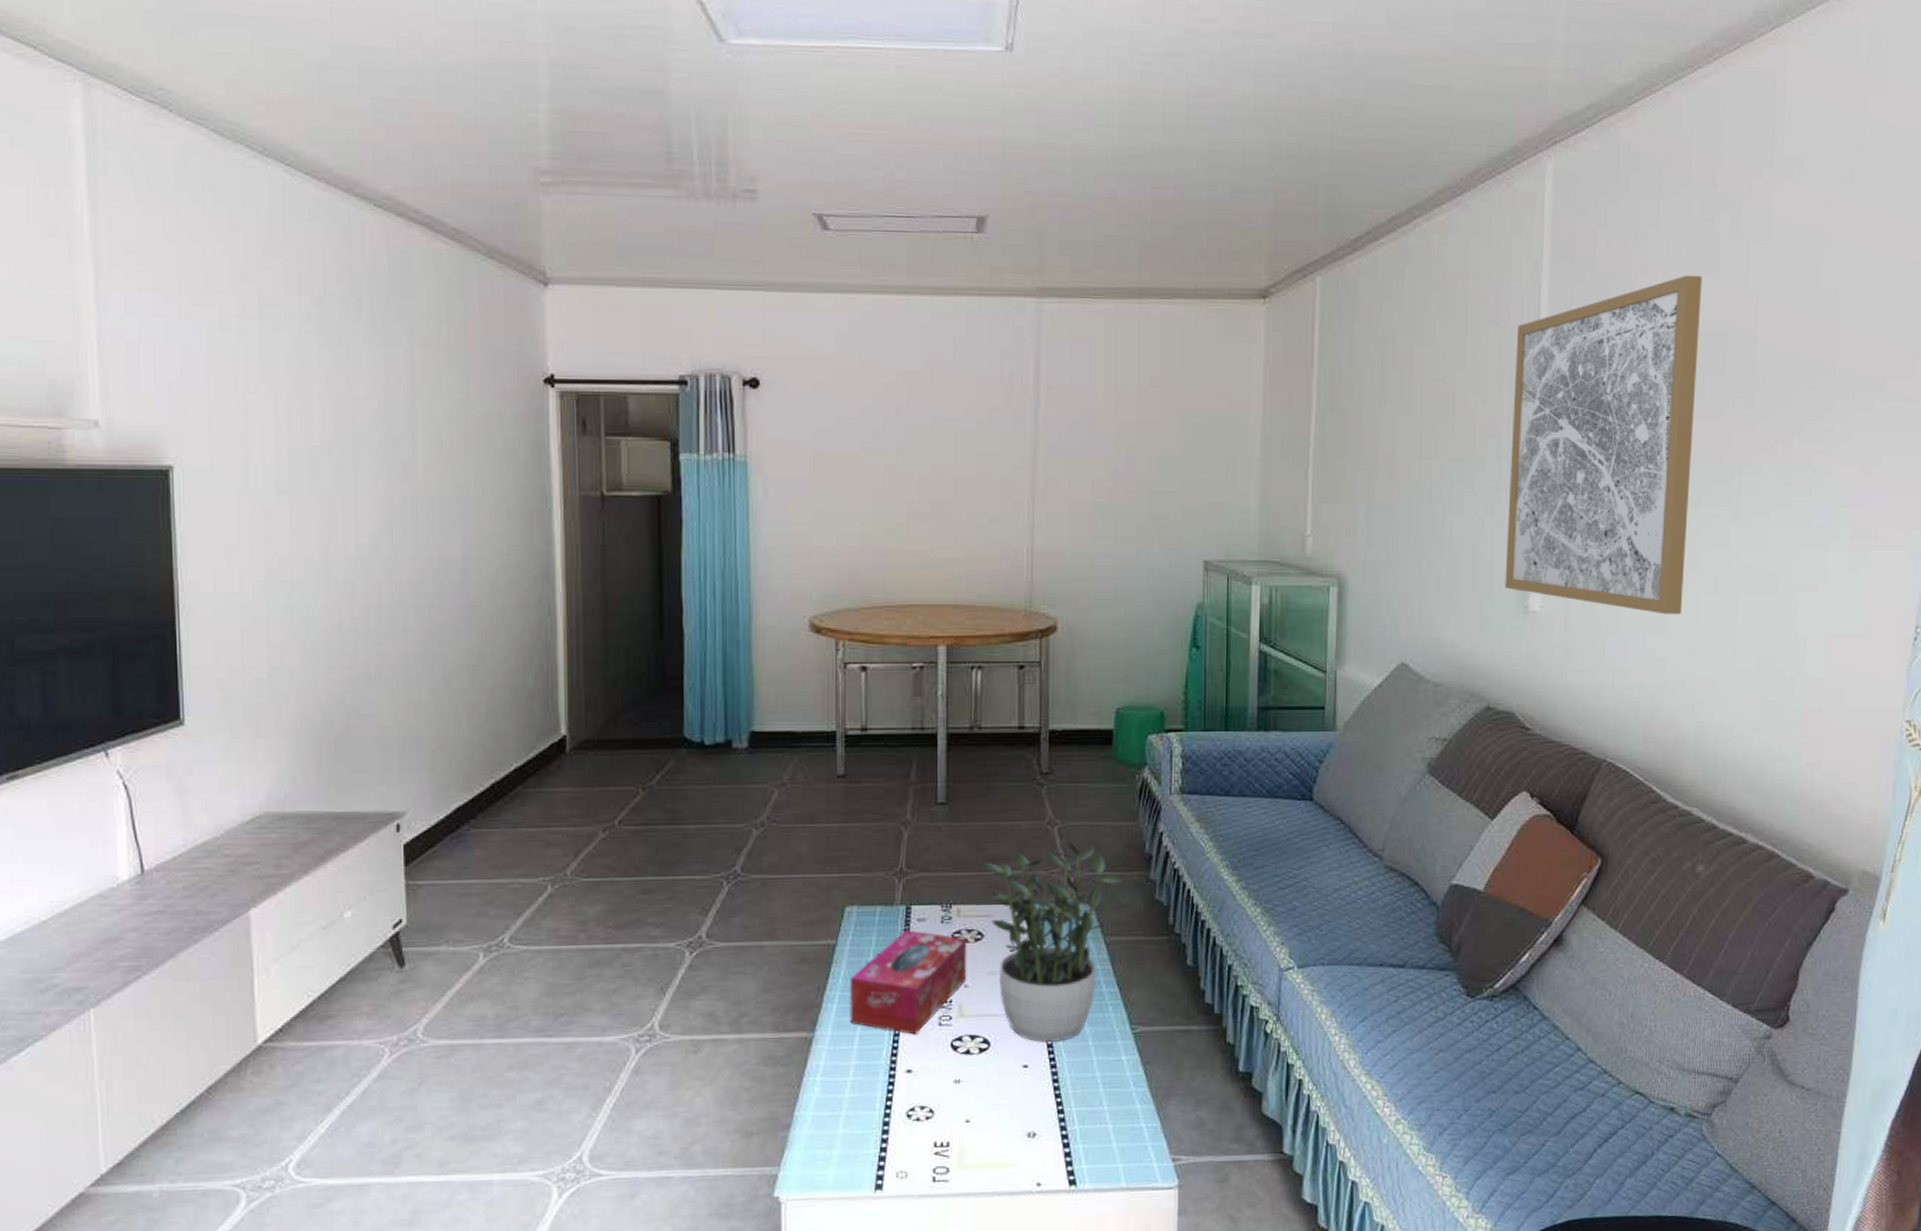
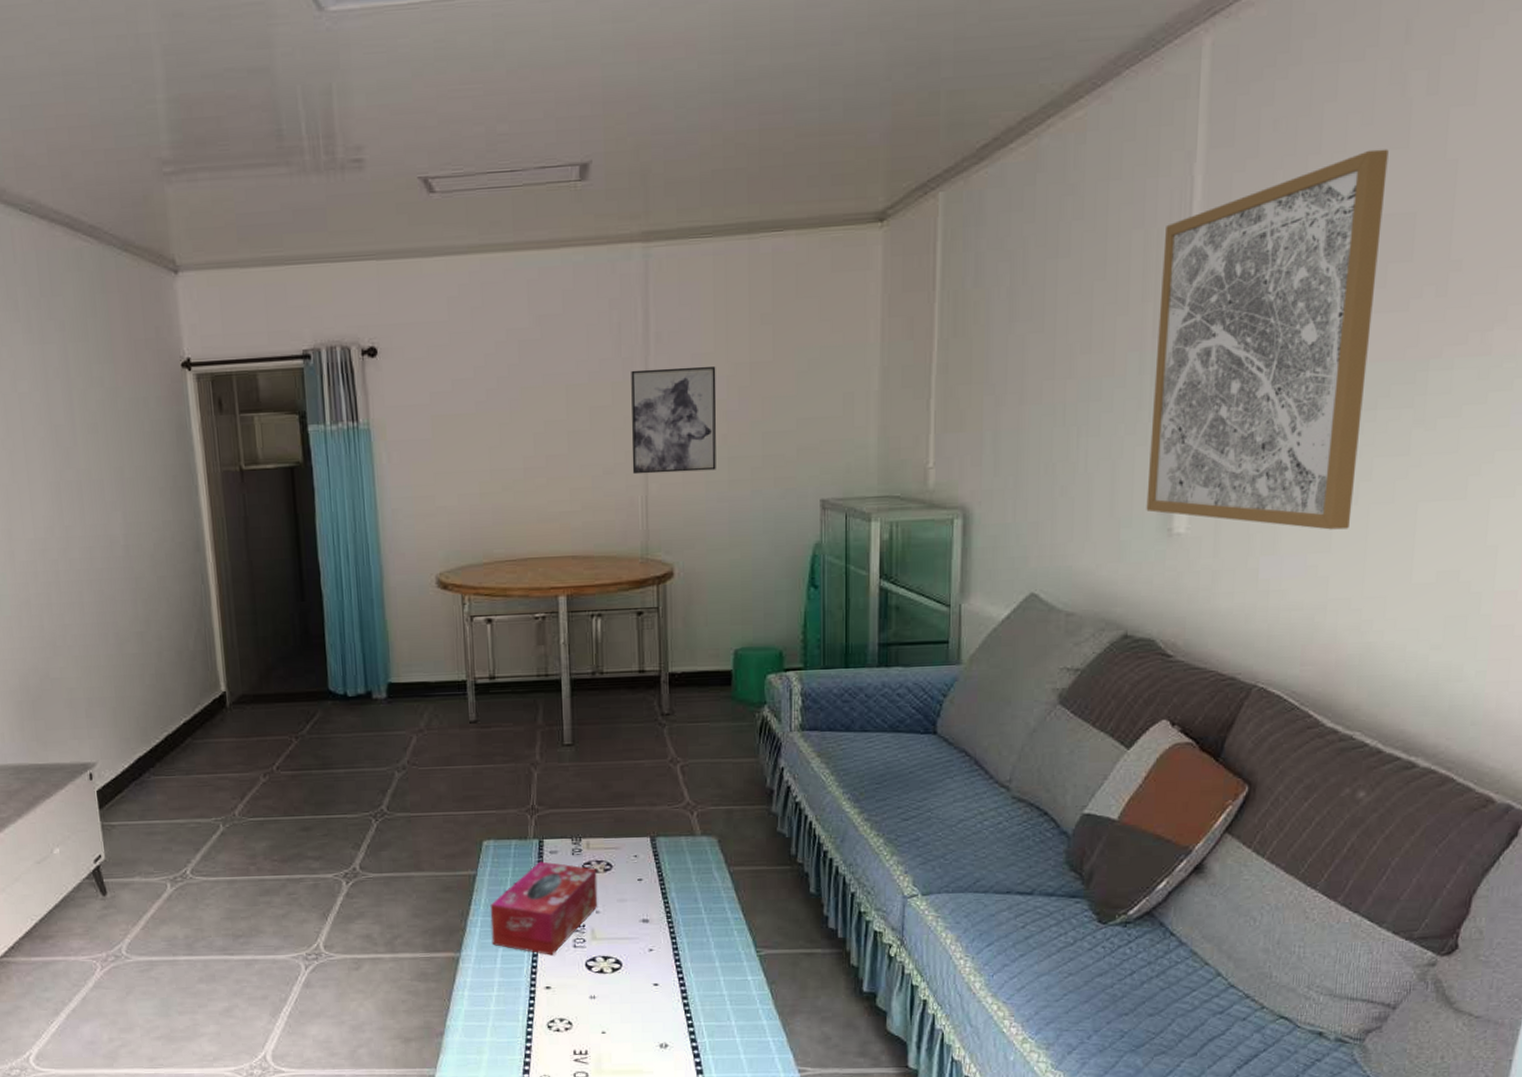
potted plant: present [980,843,1125,1043] -> none [607,779,747,964]
wall art: none [1019,421,1105,526] -> present [631,366,717,475]

